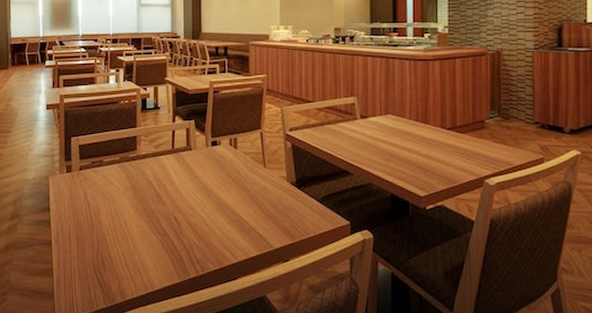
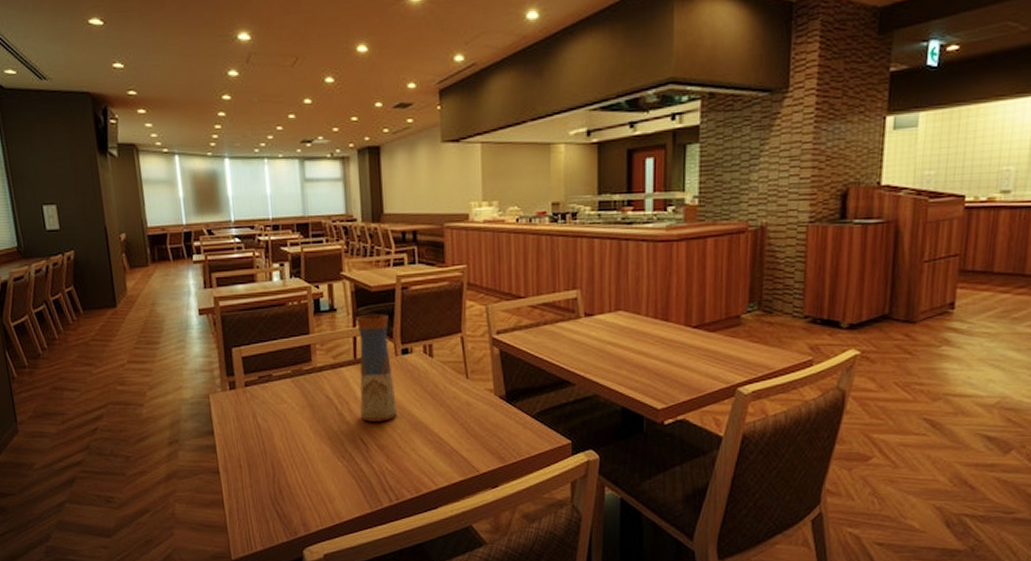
vase: none [175,112,205,202] -> present [356,313,397,422]

